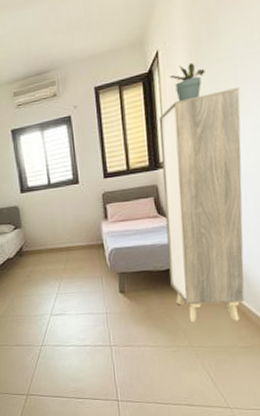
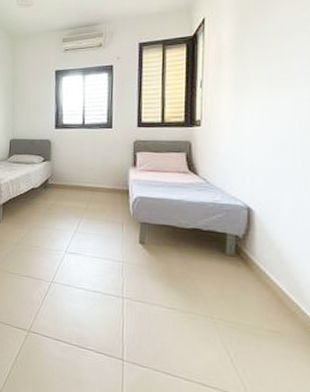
cabinet: present [159,88,245,322] -> none [195,61,285,300]
potted plant: present [169,62,205,101] -> none [213,32,251,66]

